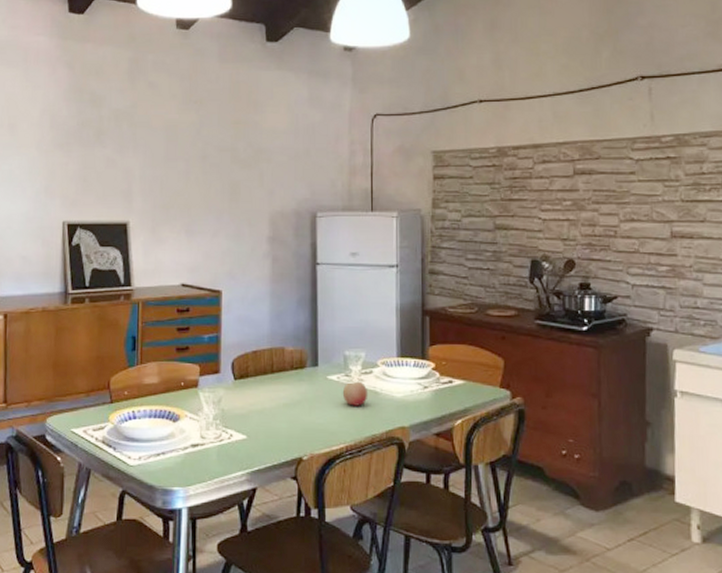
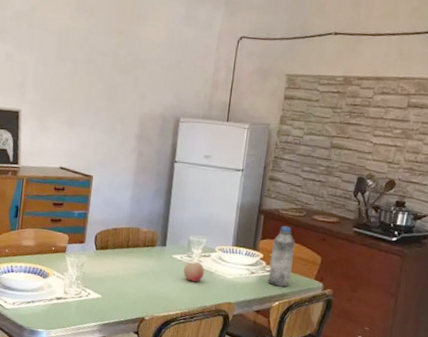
water bottle: none [444,326,471,401] -> present [267,226,295,287]

